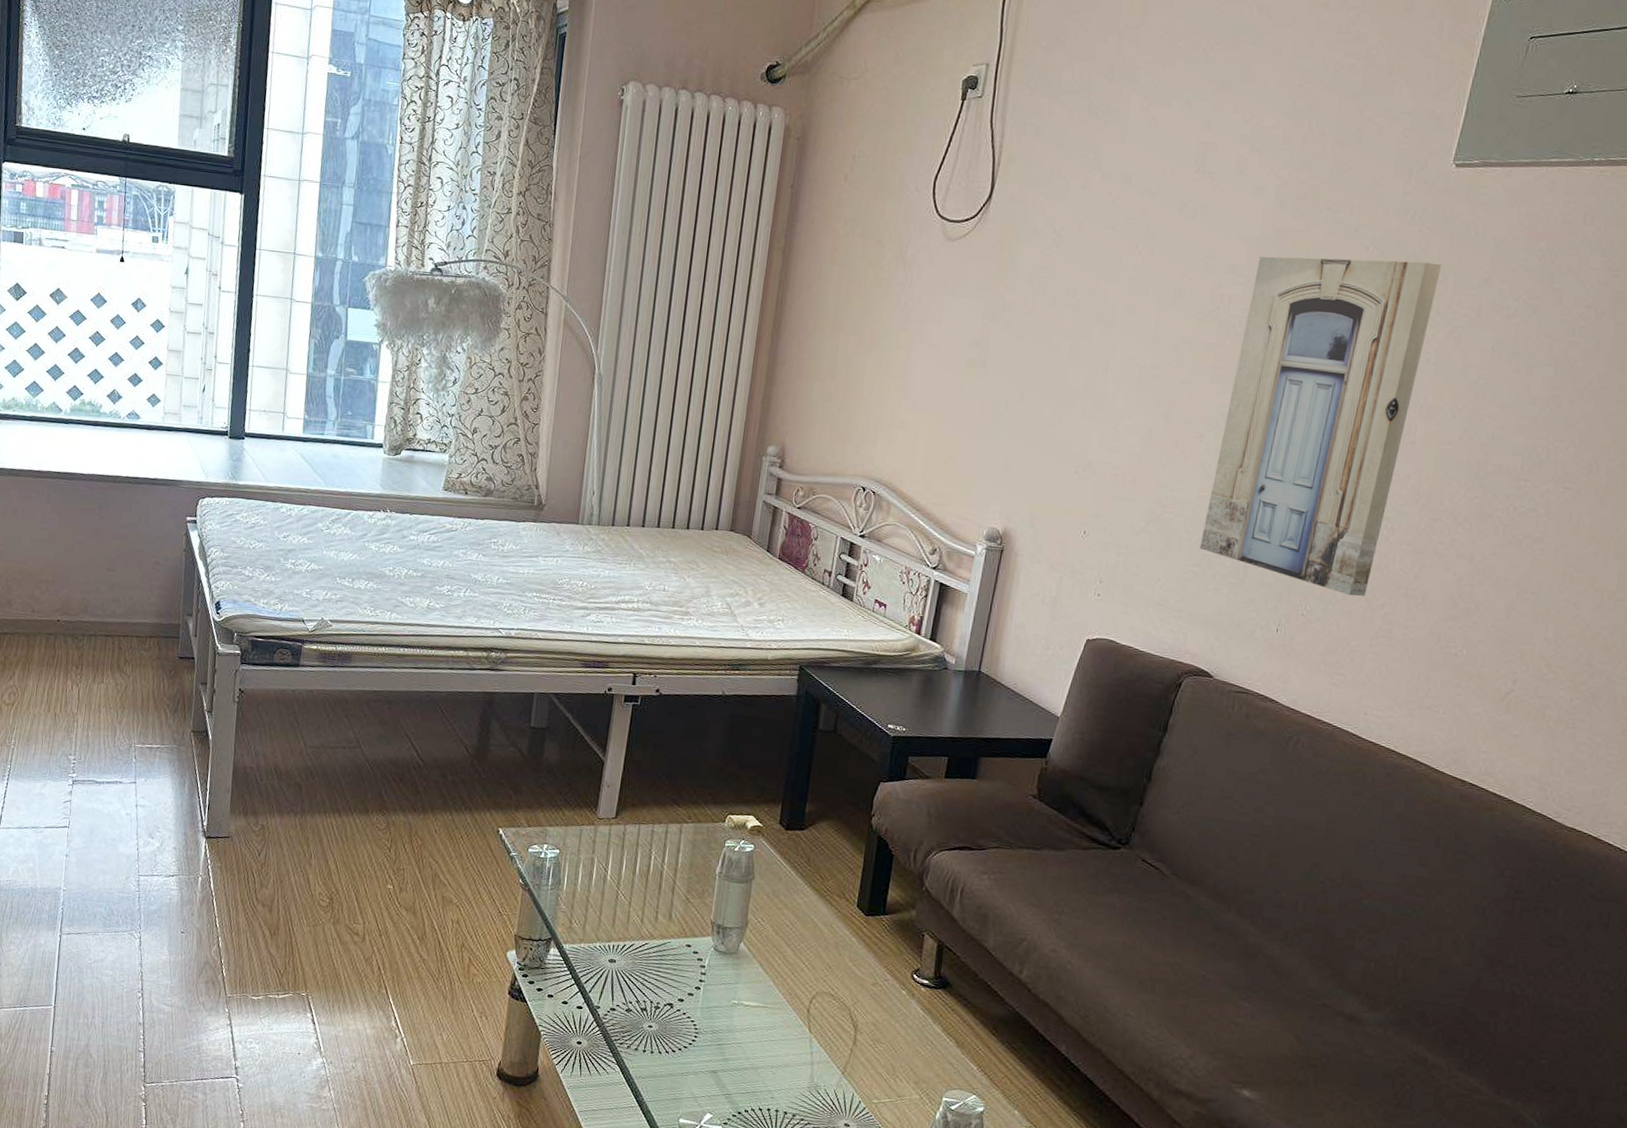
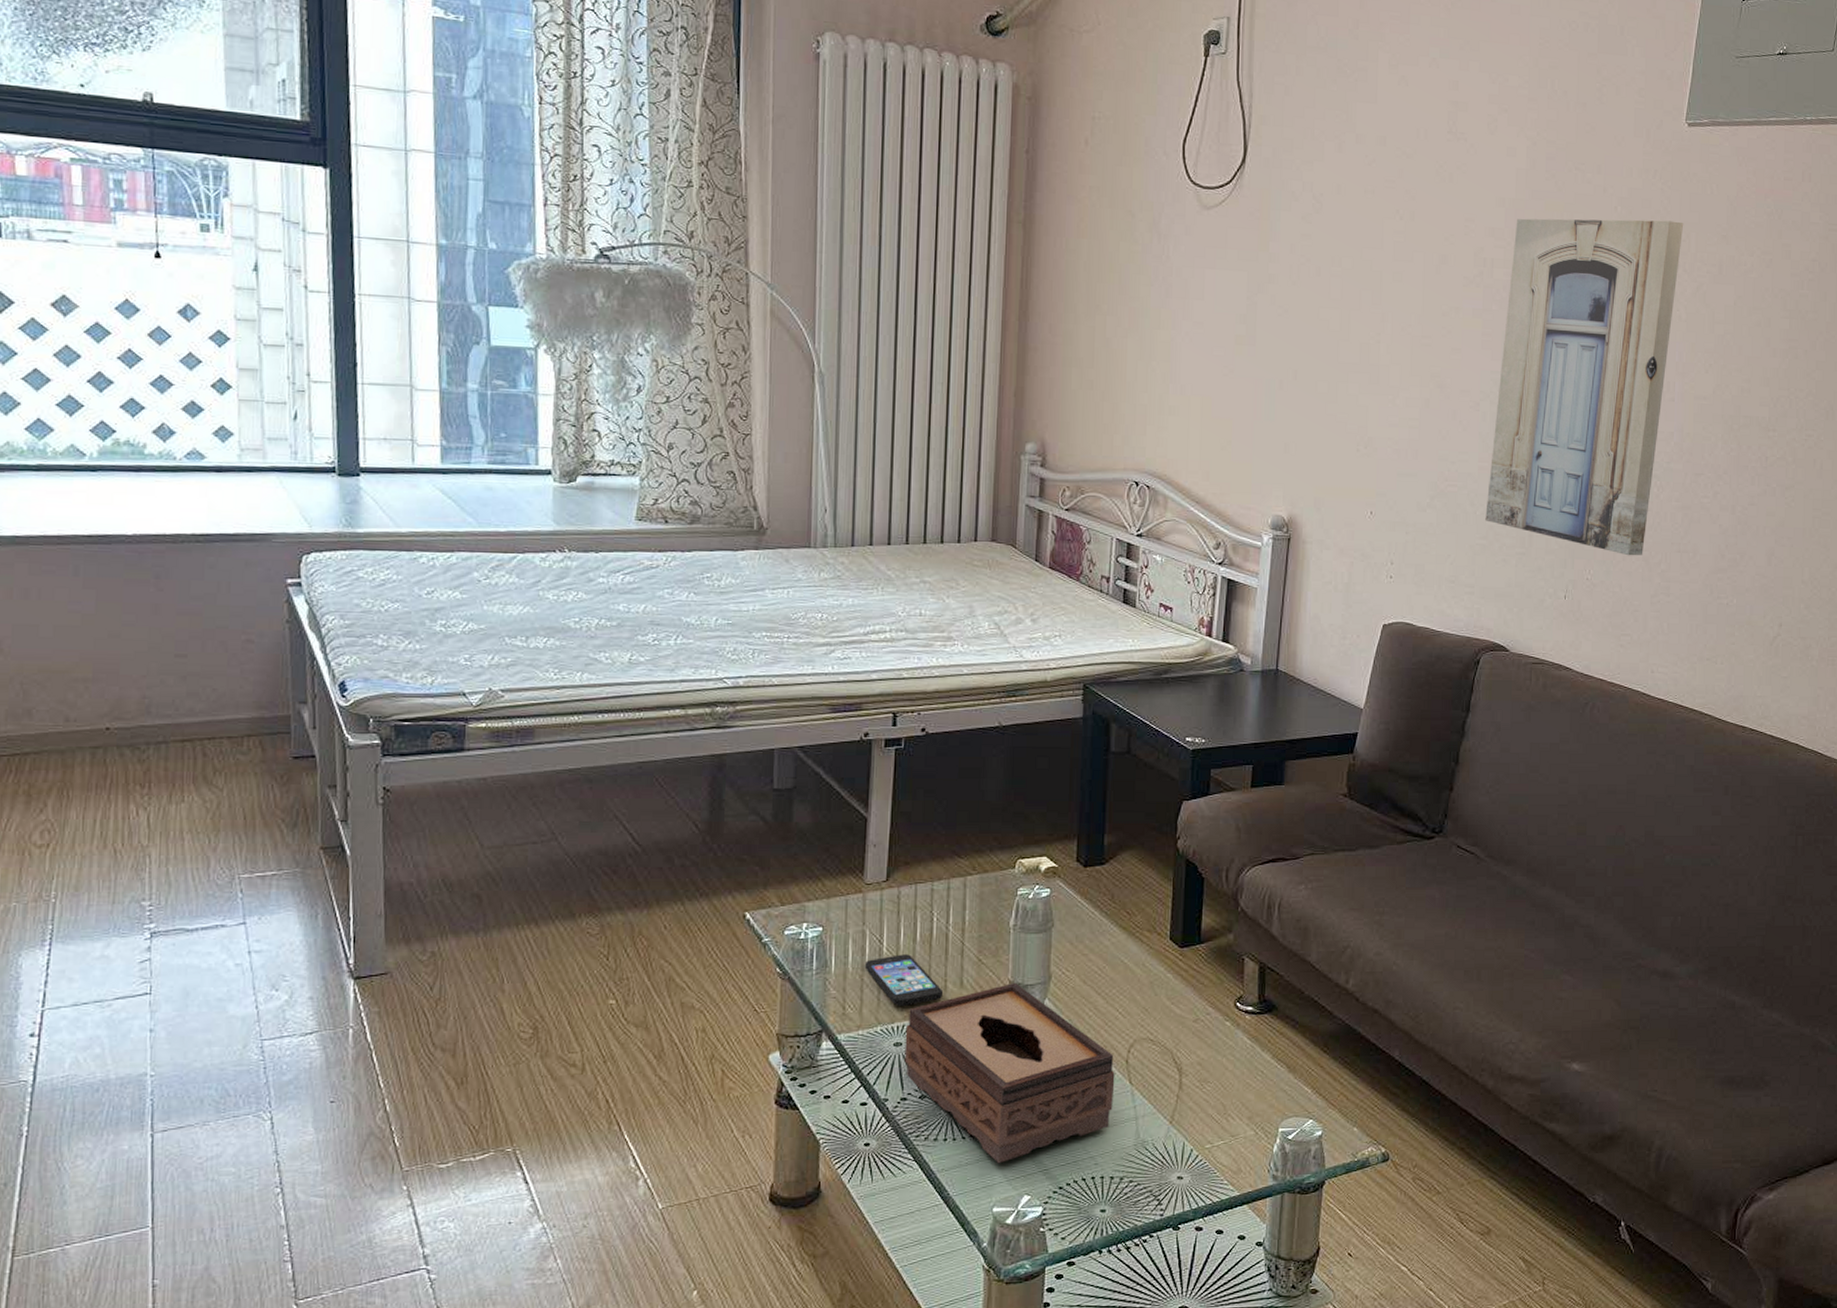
smartphone: none [590,883,655,929] -> present [864,954,944,1006]
tissue box: none [616,923,797,1081] -> present [904,982,1115,1164]

